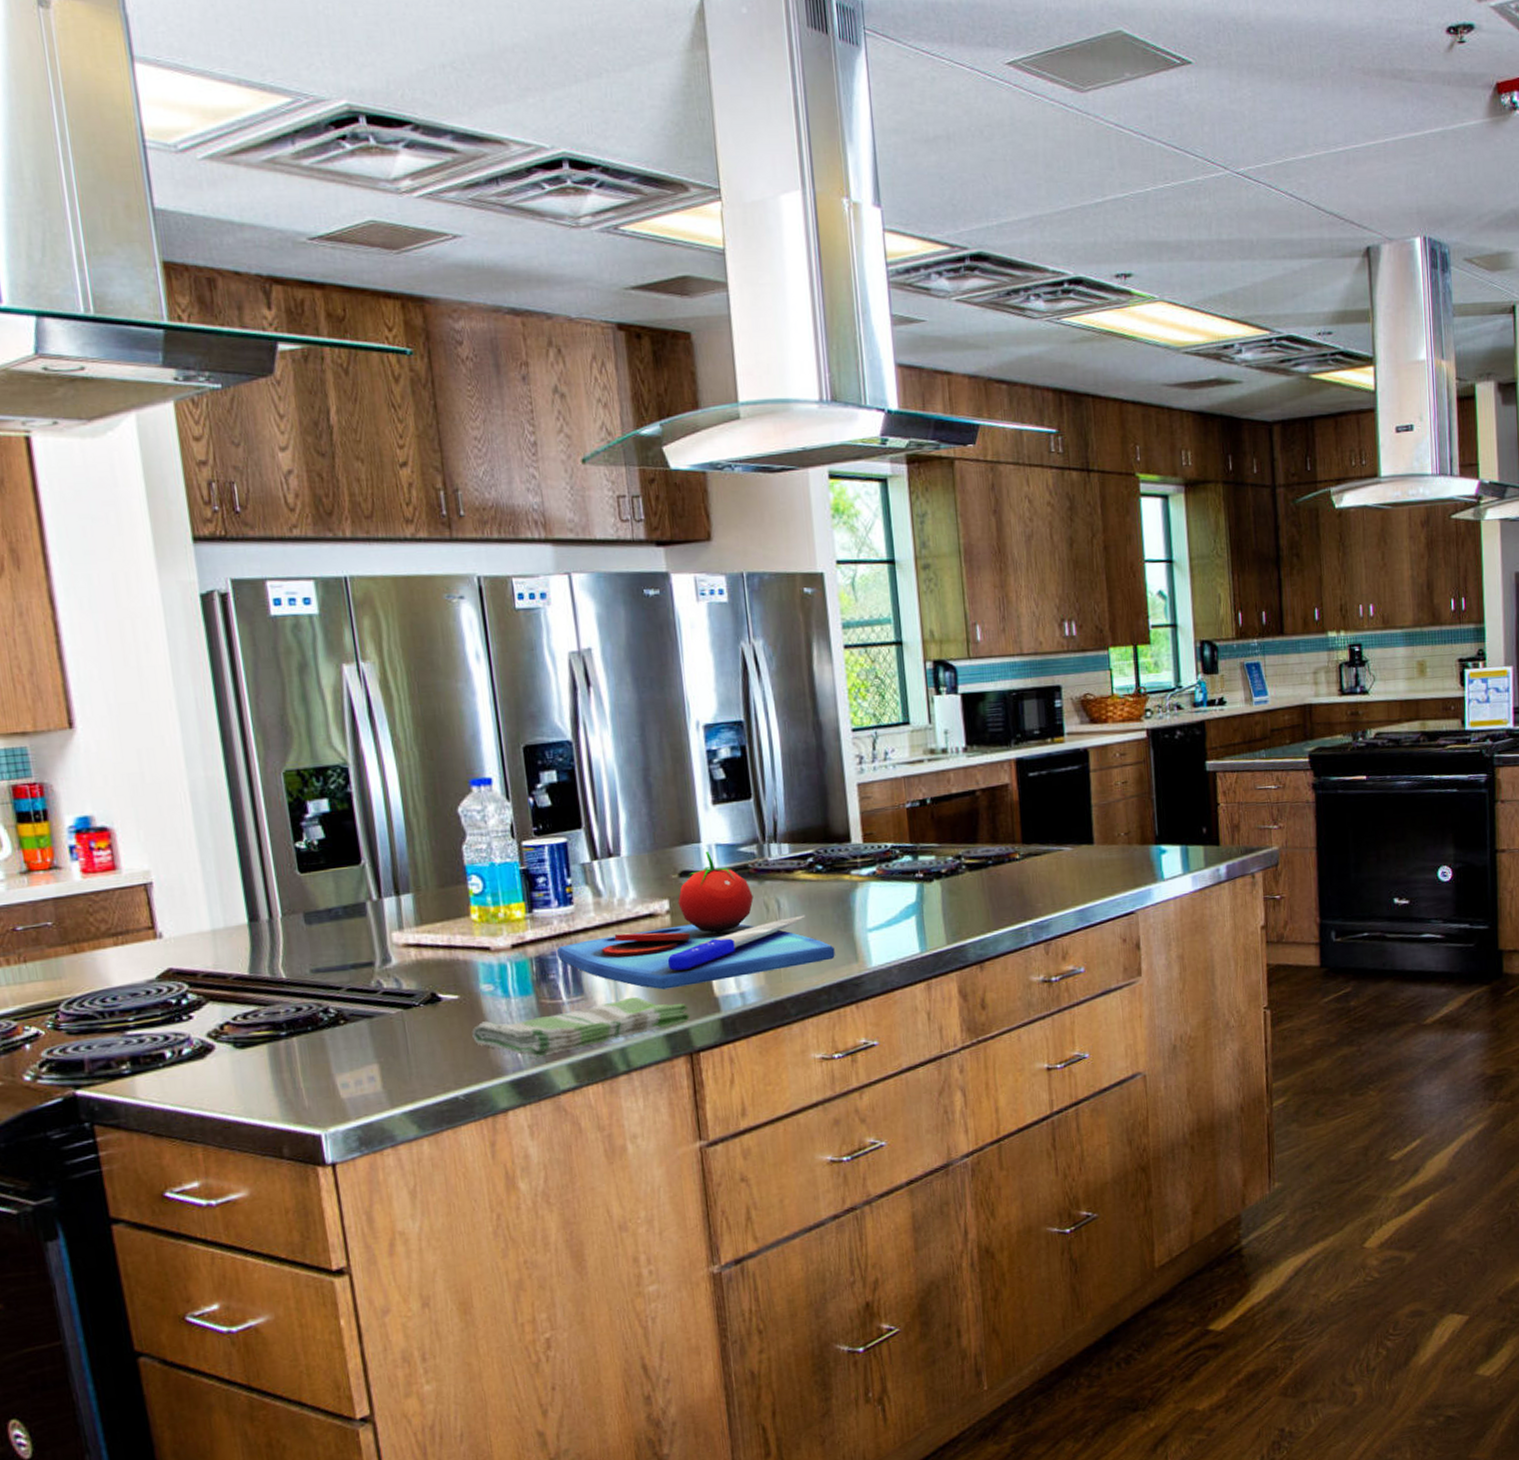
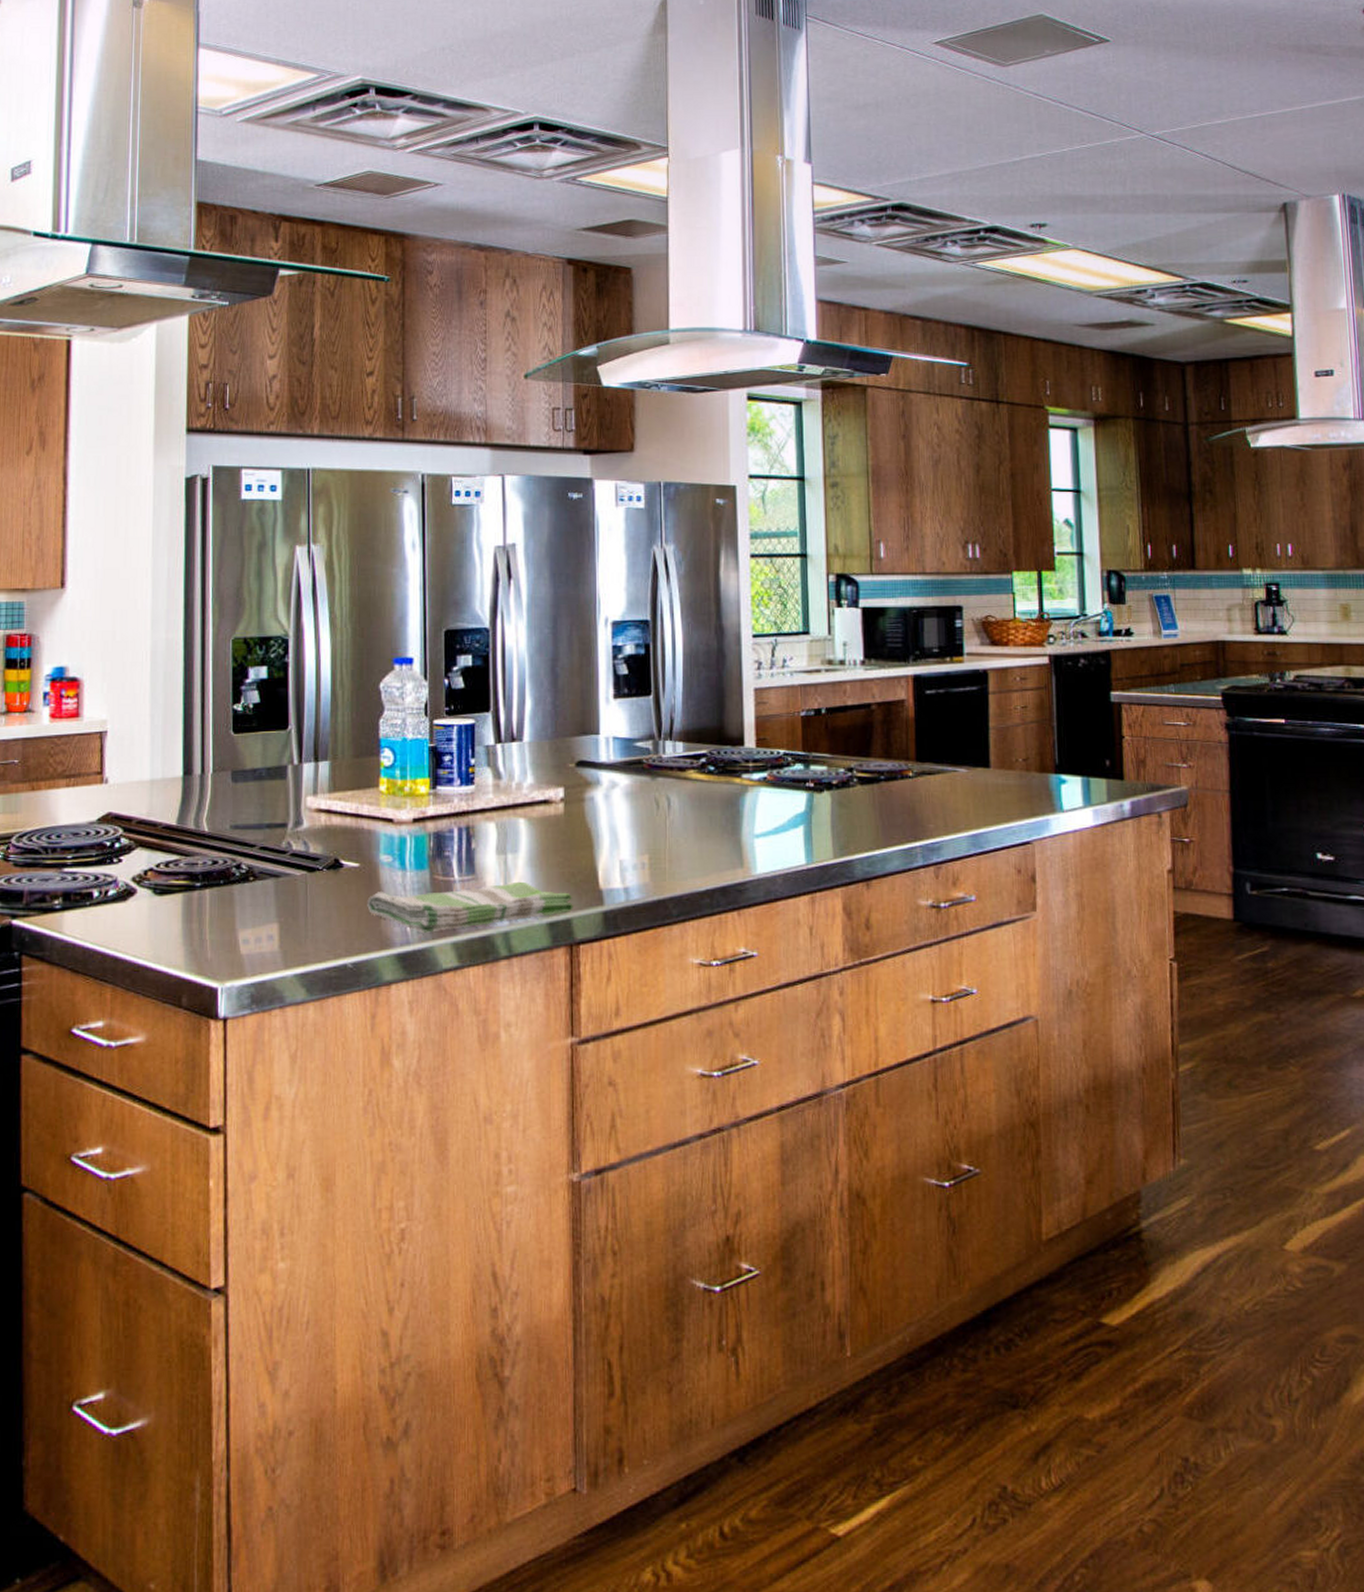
chopping board: present [556,851,835,990] -> none [453,743,721,877]

